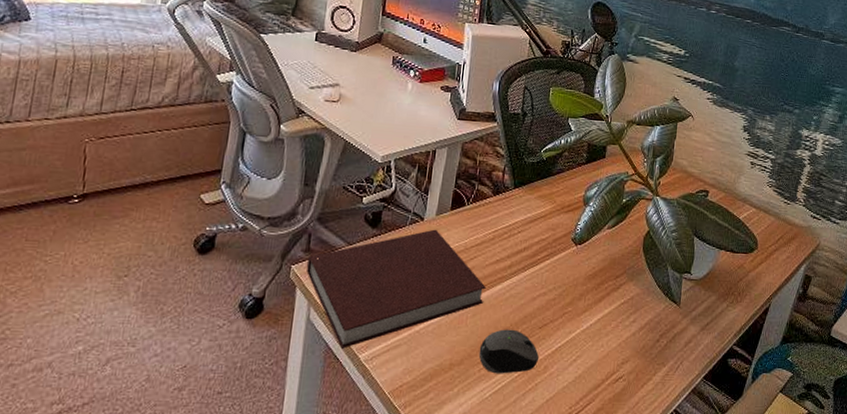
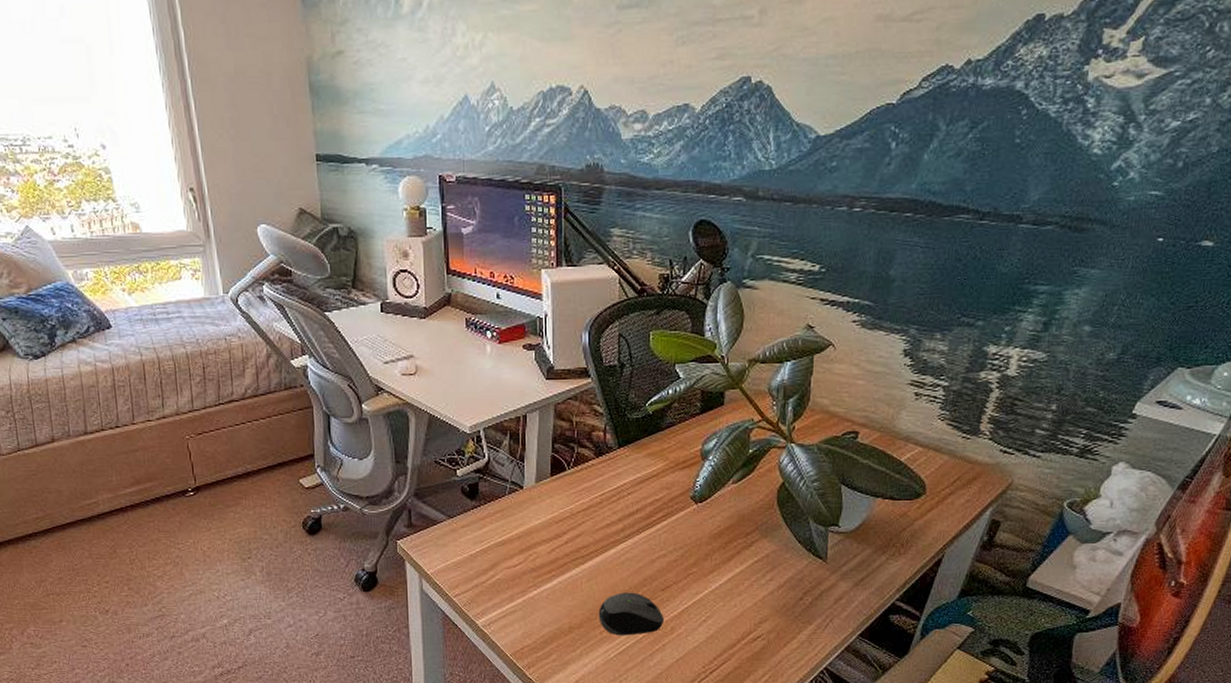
notebook: present [307,229,486,349] -> none [412,497,598,616]

